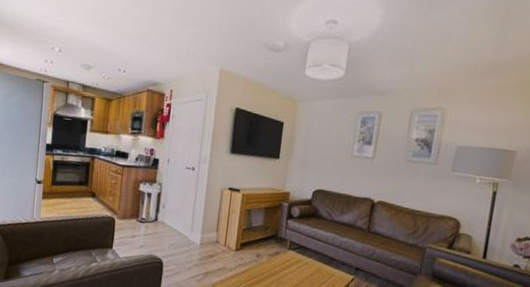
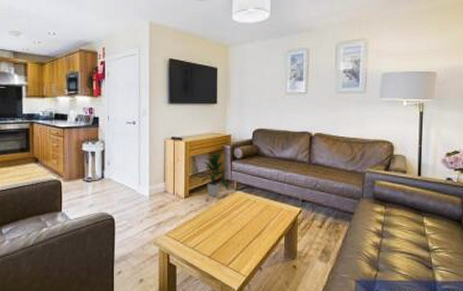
indoor plant: none [251,207,283,254] -> present [197,151,229,197]

